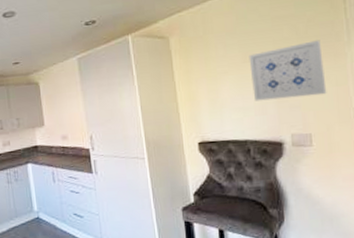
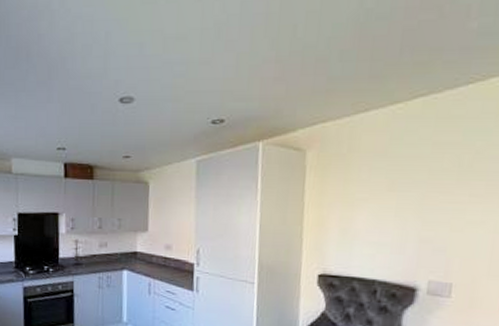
wall art: present [249,40,327,101] -> none [392,176,486,241]

